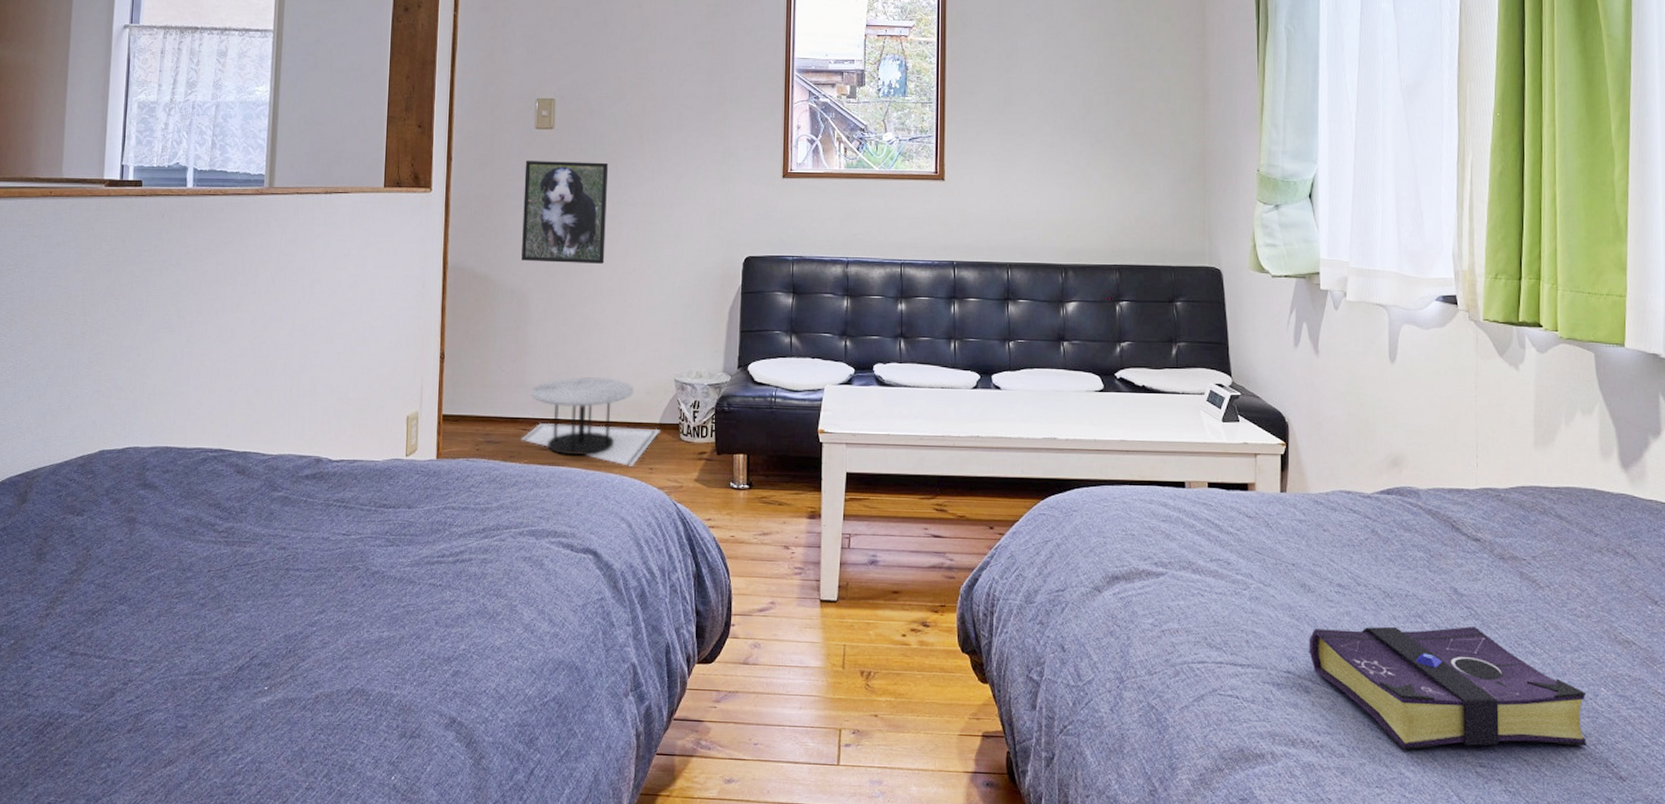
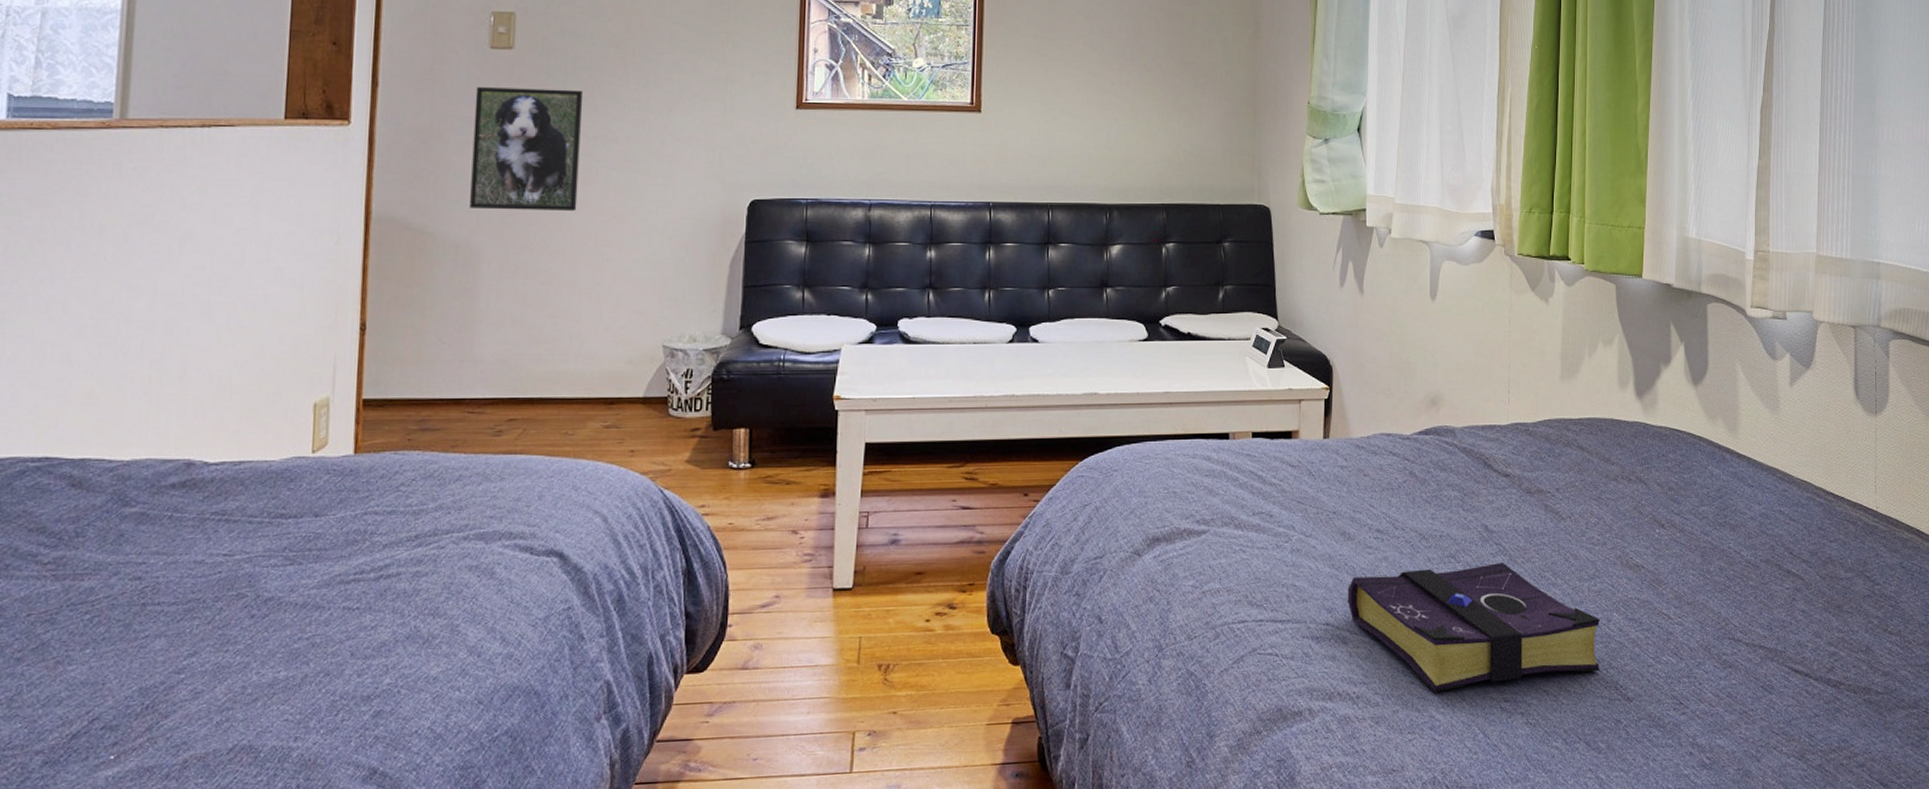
side table: present [520,377,660,466] -> none [465,346,645,450]

